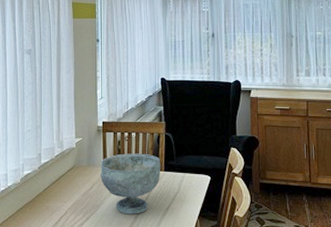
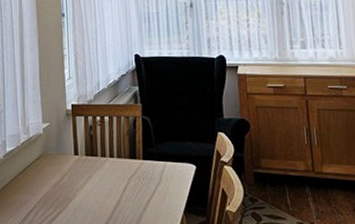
decorative bowl: present [100,153,161,214] -> none [71,139,139,209]

